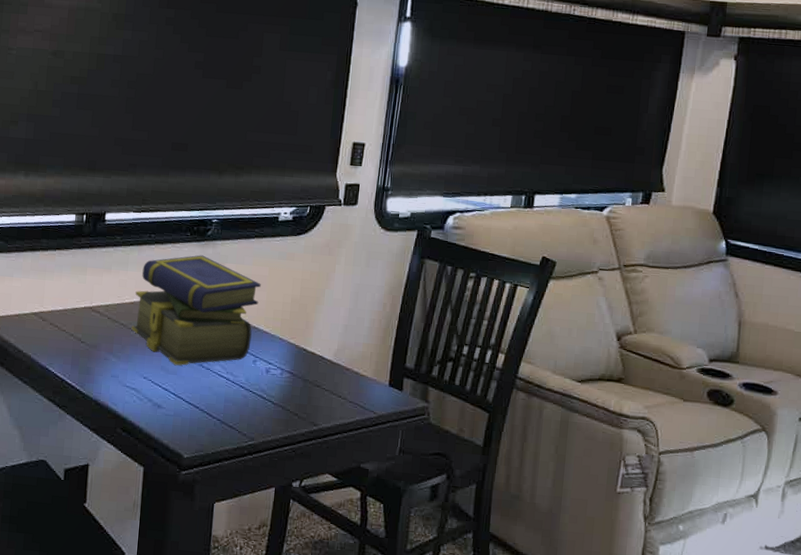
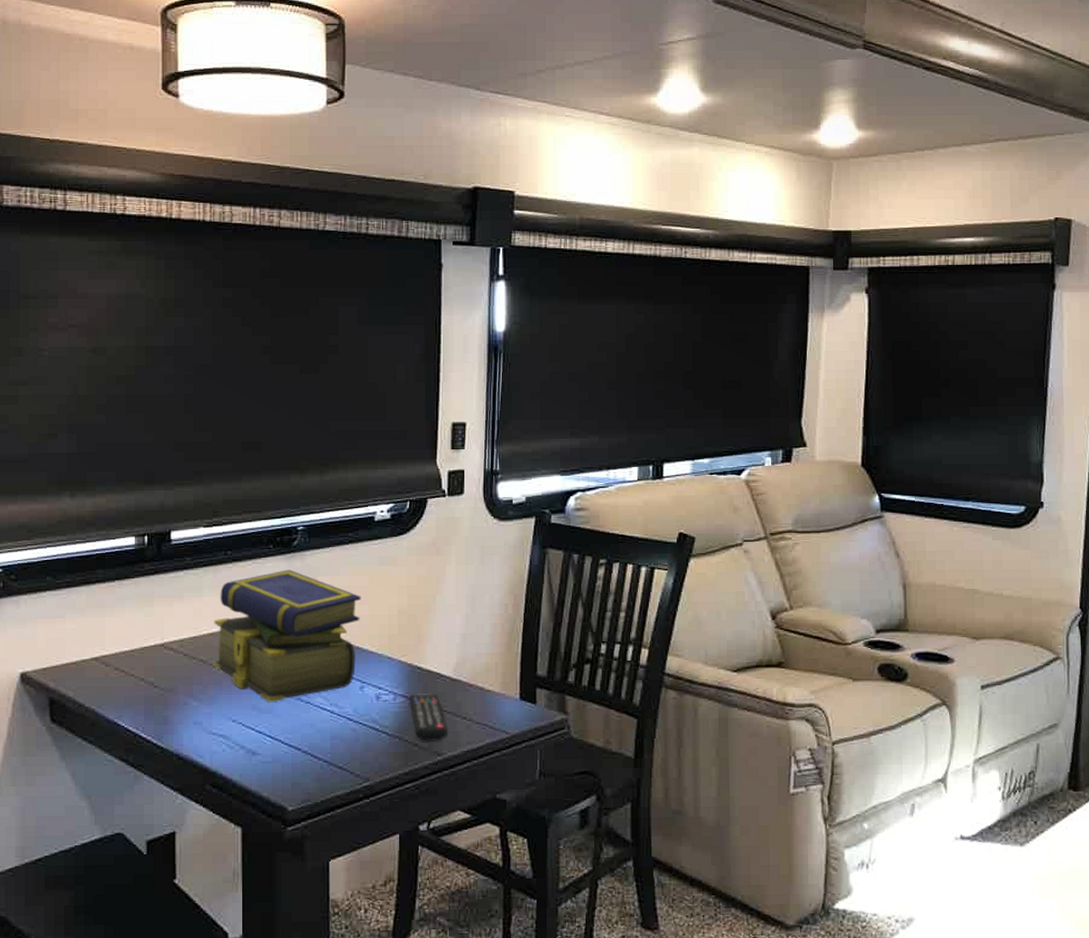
remote control: none [293,371,325,414] -> present [409,693,448,741]

